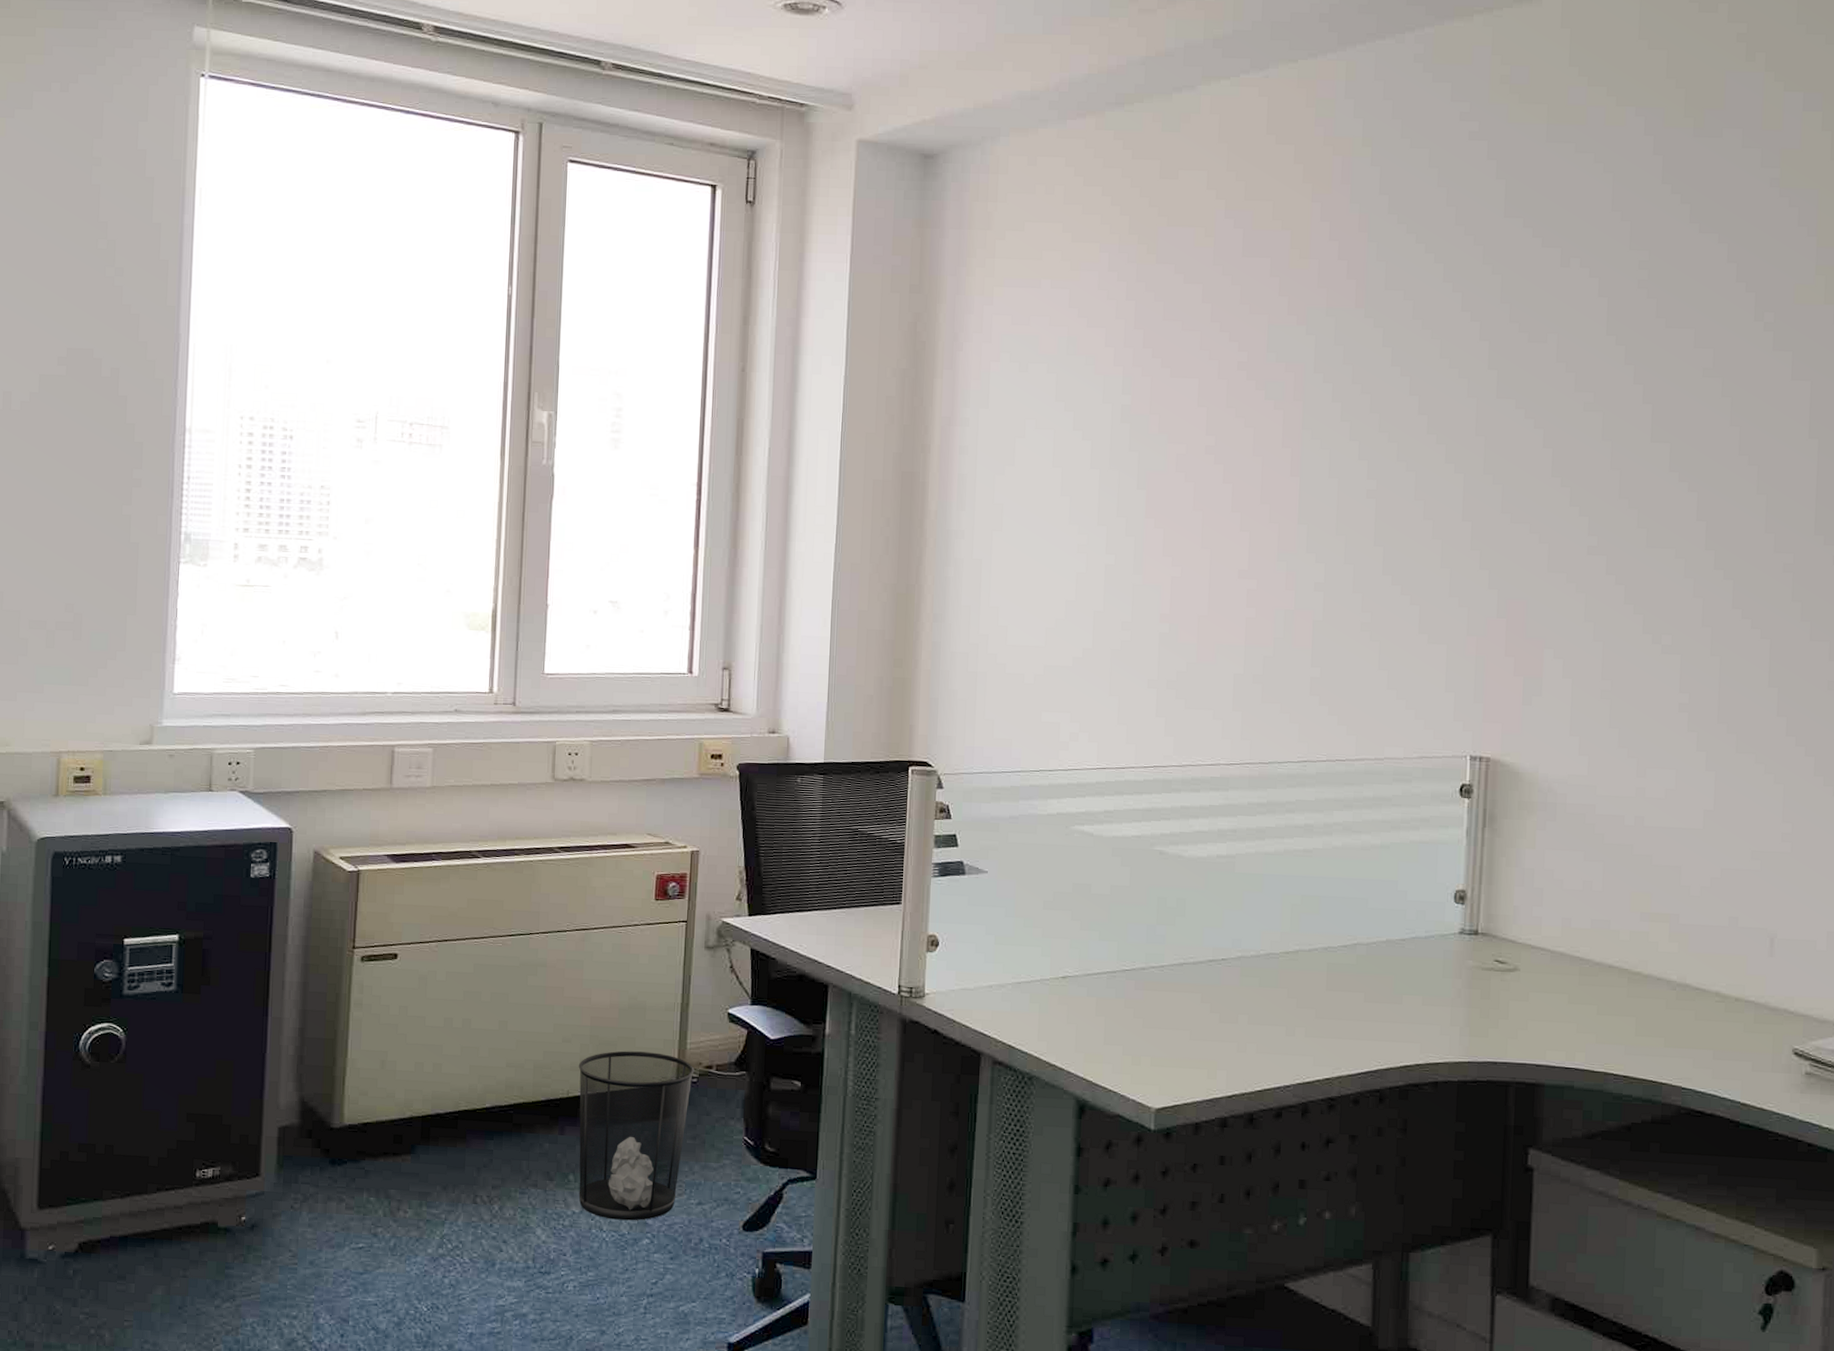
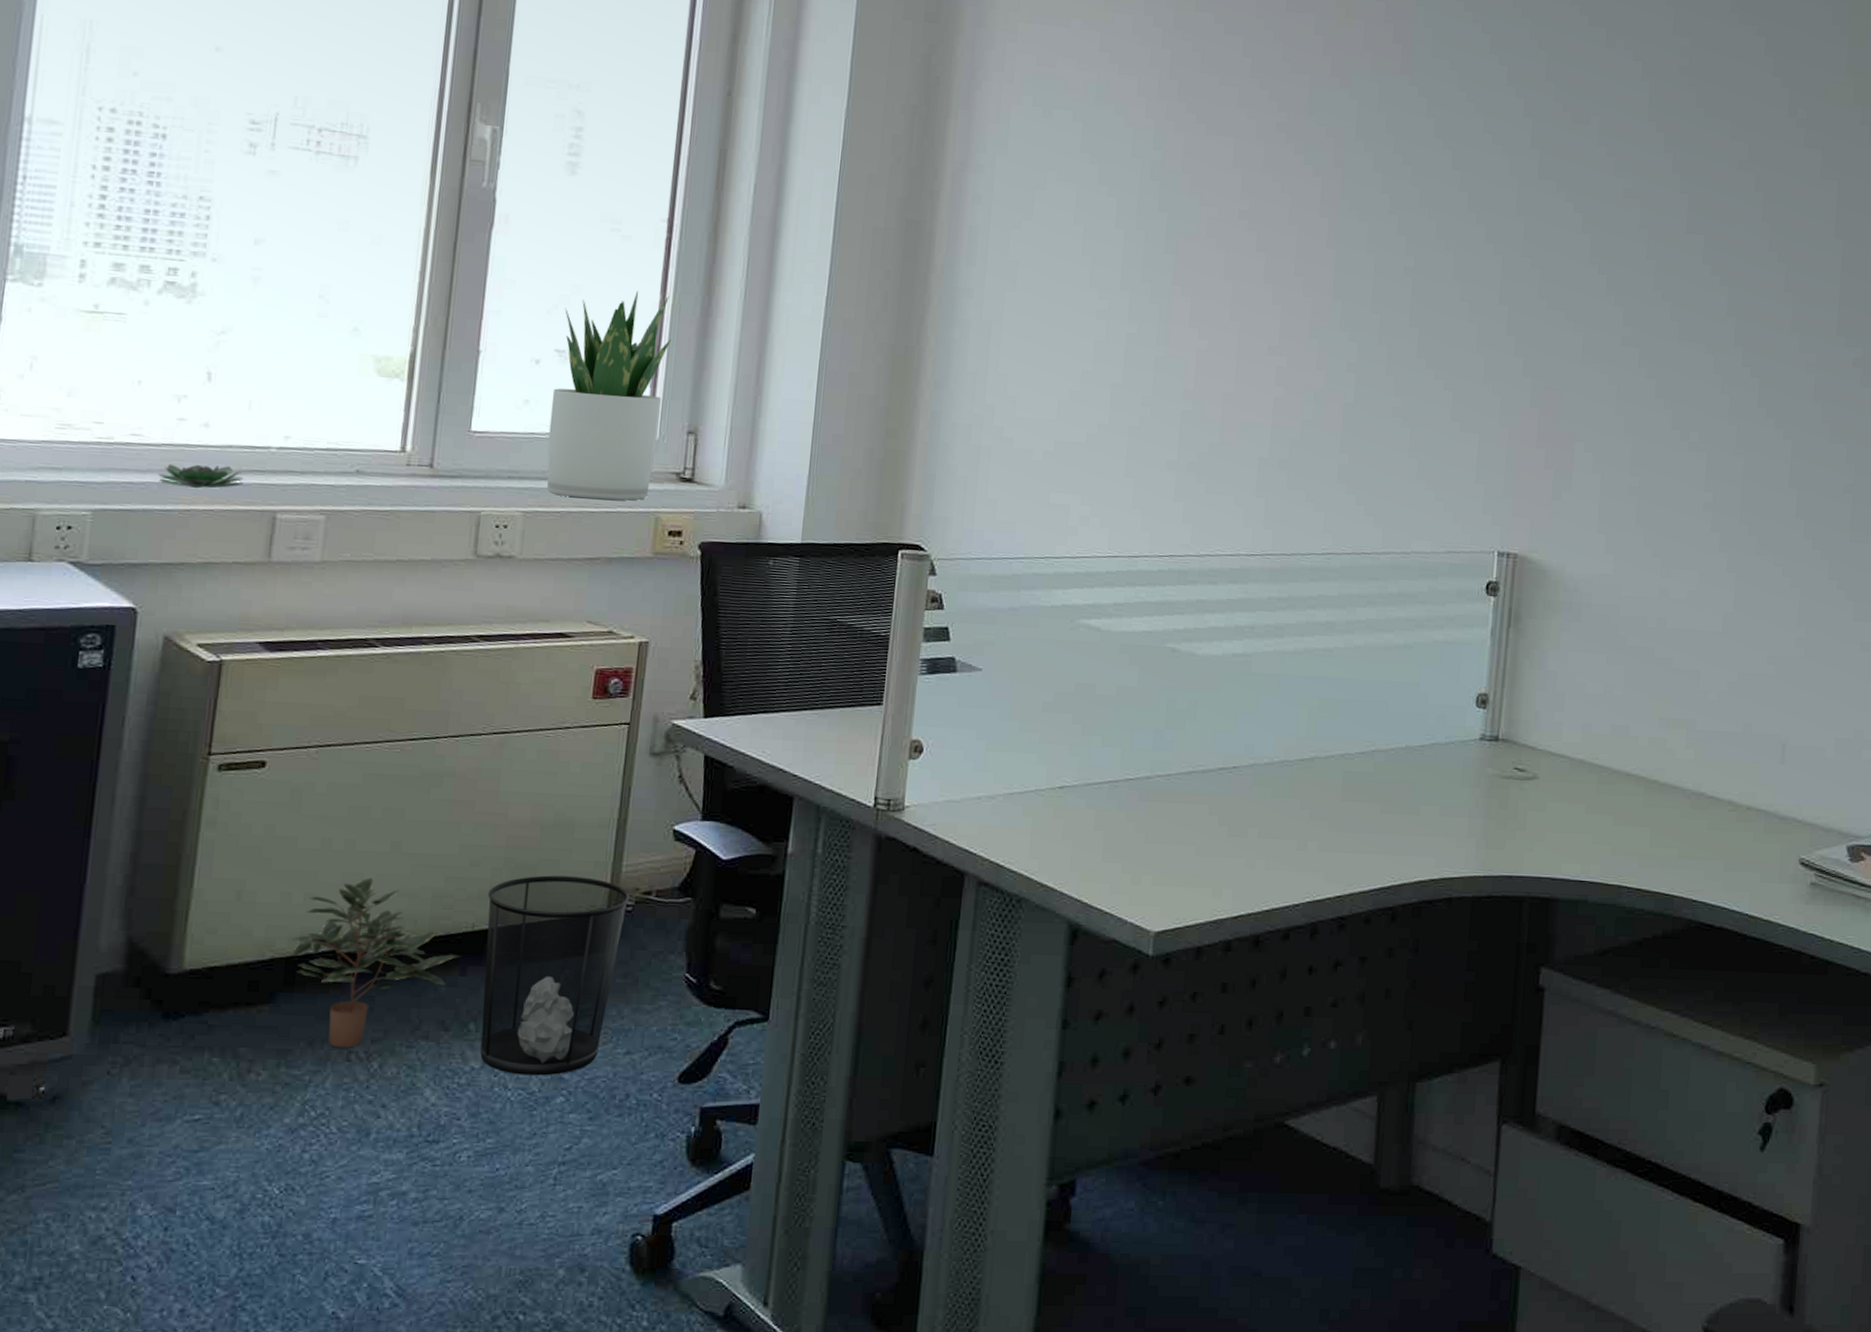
succulent plant: none [302,708,368,729] -> present [158,463,244,489]
potted plant: none [426,1051,560,1193] -> present [292,877,461,1048]
planter: none [607,547,706,729] -> present [547,291,672,501]

